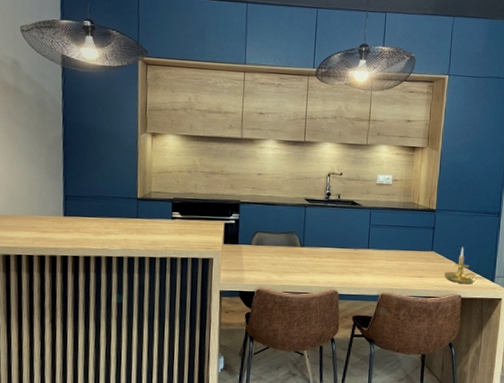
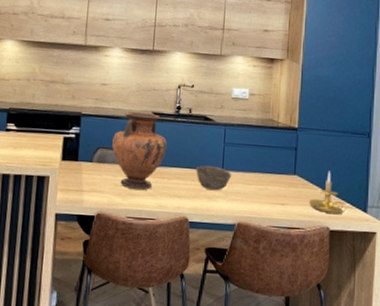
vase: none [269,199,319,268] -> present [112,112,168,190]
bowl: none [344,244,377,267] -> present [196,165,232,191]

